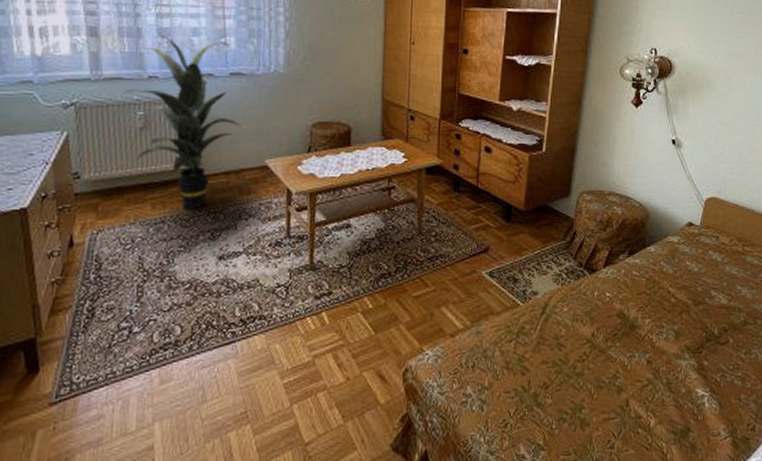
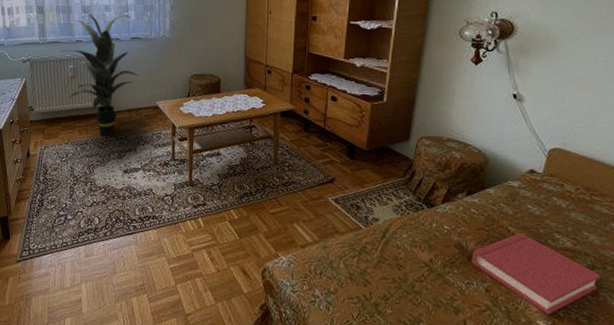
hardback book: none [633,293,751,381] -> present [471,232,600,315]

